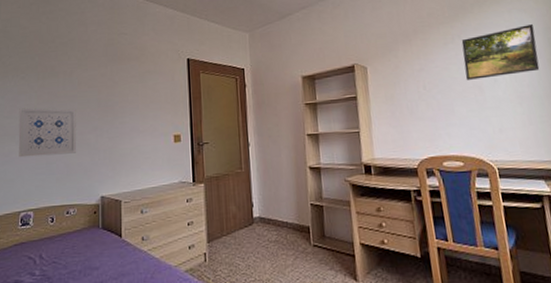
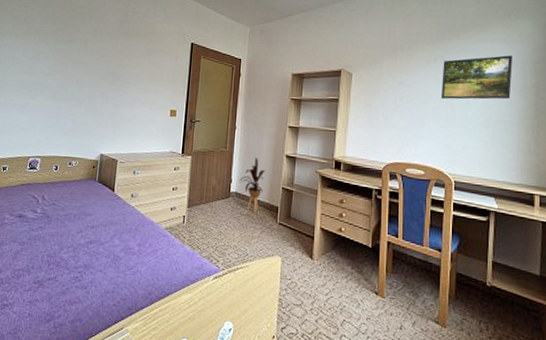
wall art: present [18,107,77,158] -> none [33,67,87,113]
house plant: none [260,174,290,238] -> present [238,157,265,214]

